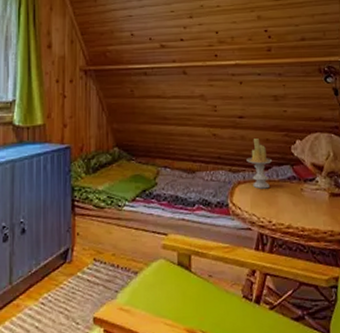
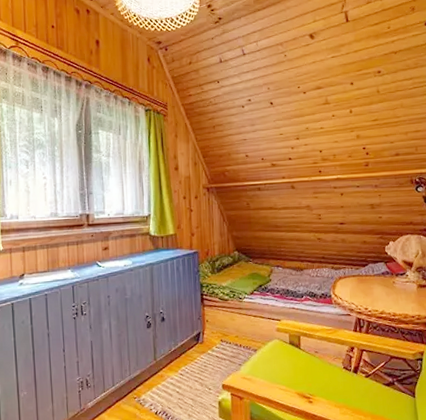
candle: present [246,138,273,189] -> none [346,241,369,283]

